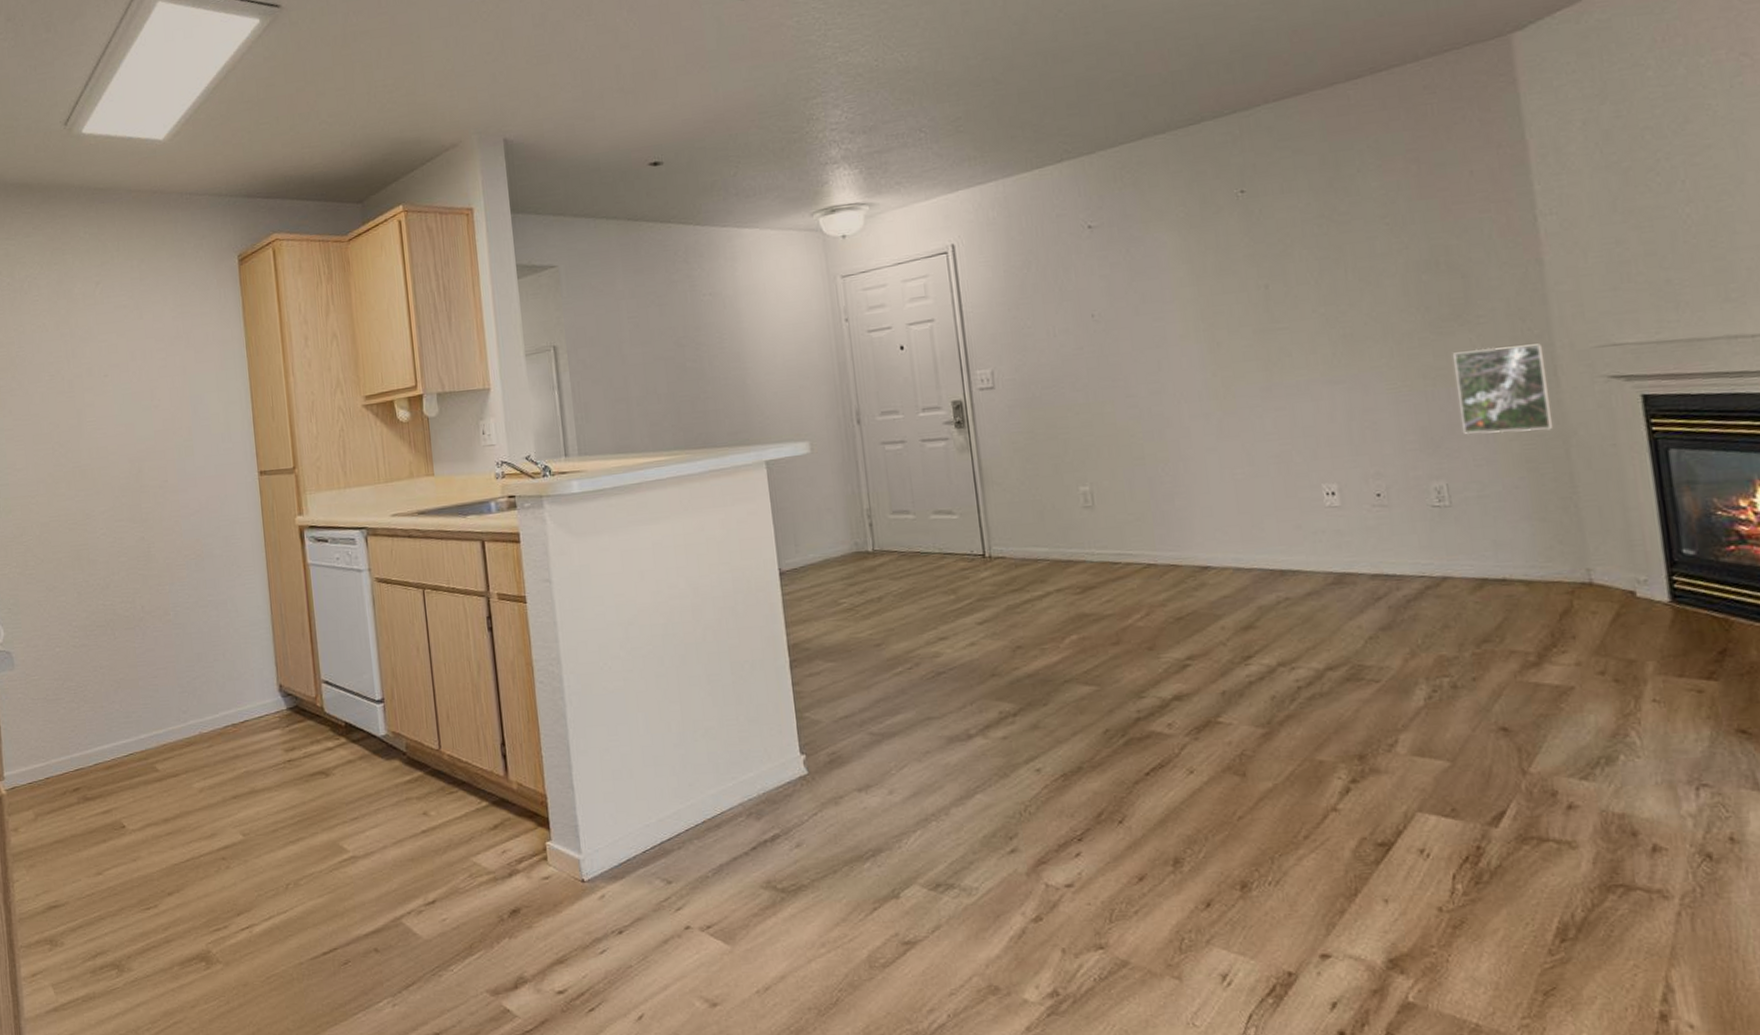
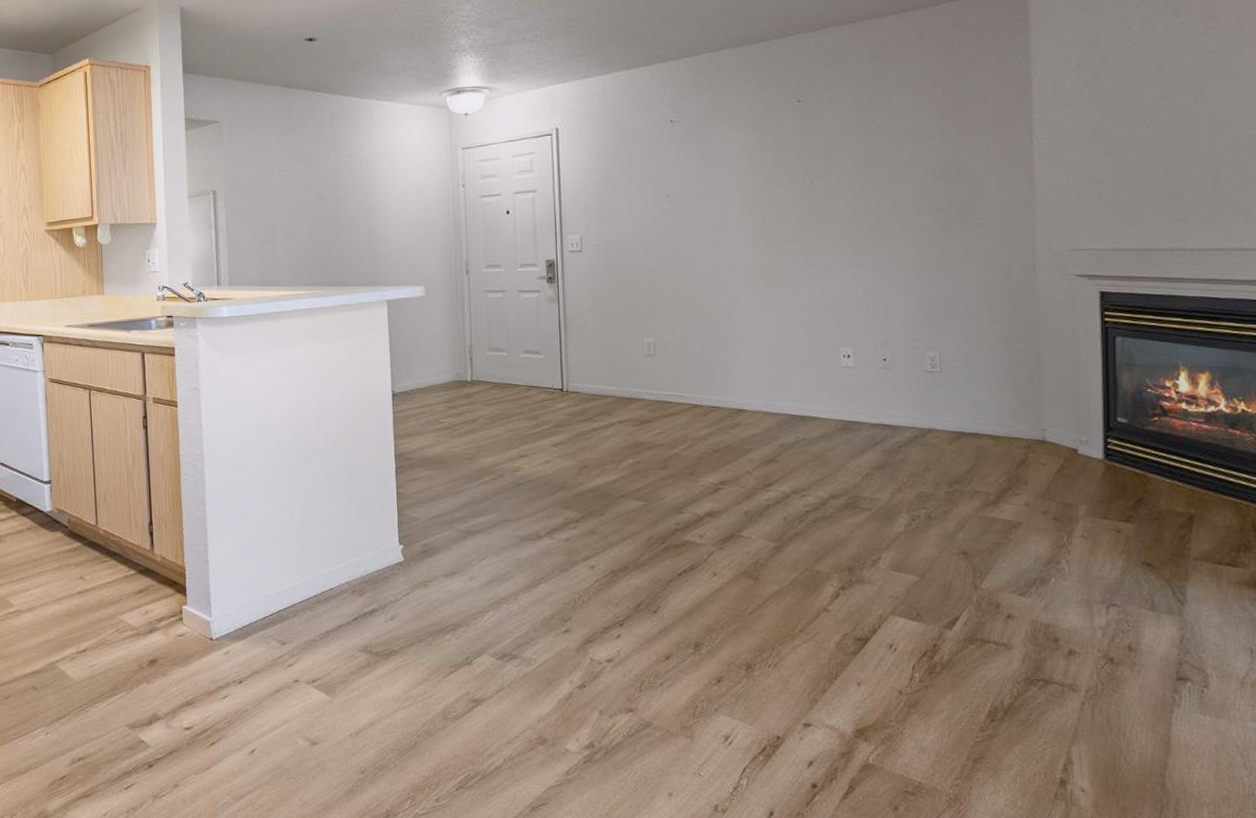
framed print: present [1453,343,1554,434] -> none [955,244,1028,316]

